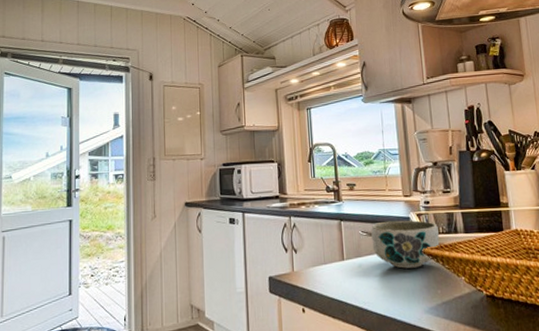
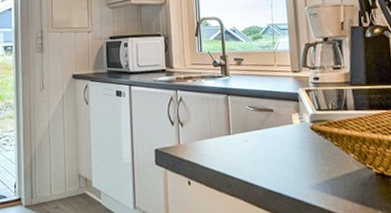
bowl: present [371,220,440,269] -> none [258,96,329,144]

